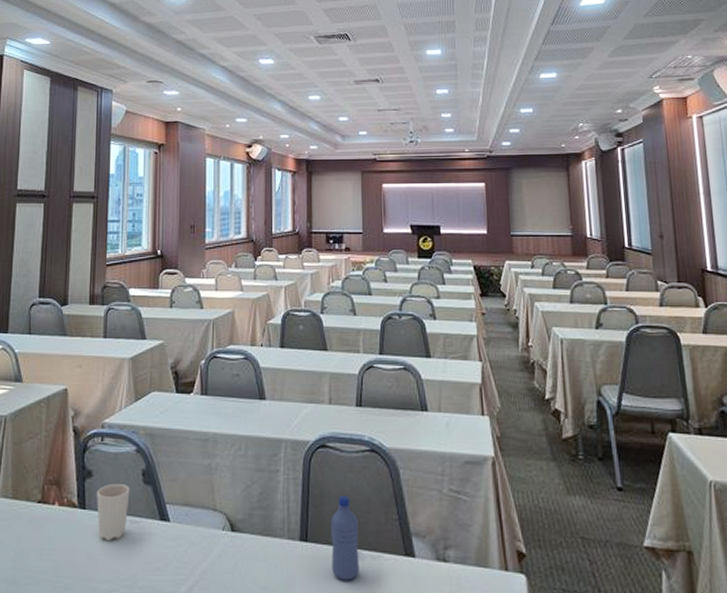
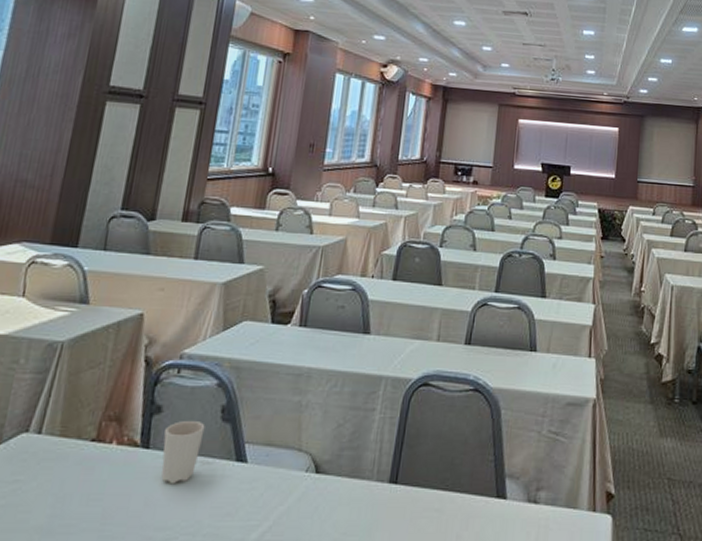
water bottle: present [331,496,359,580] -> none [419,436,453,524]

